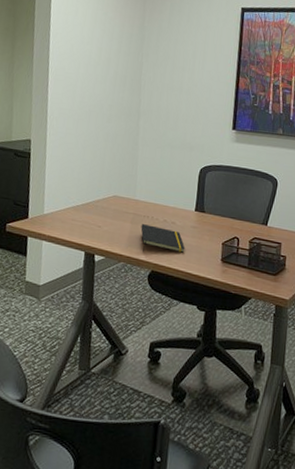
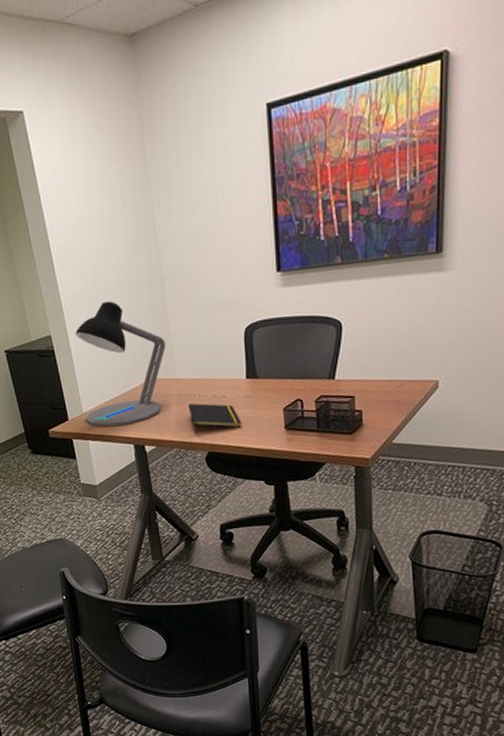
desk lamp: none [44,121,132,233] -> present [75,301,166,427]

